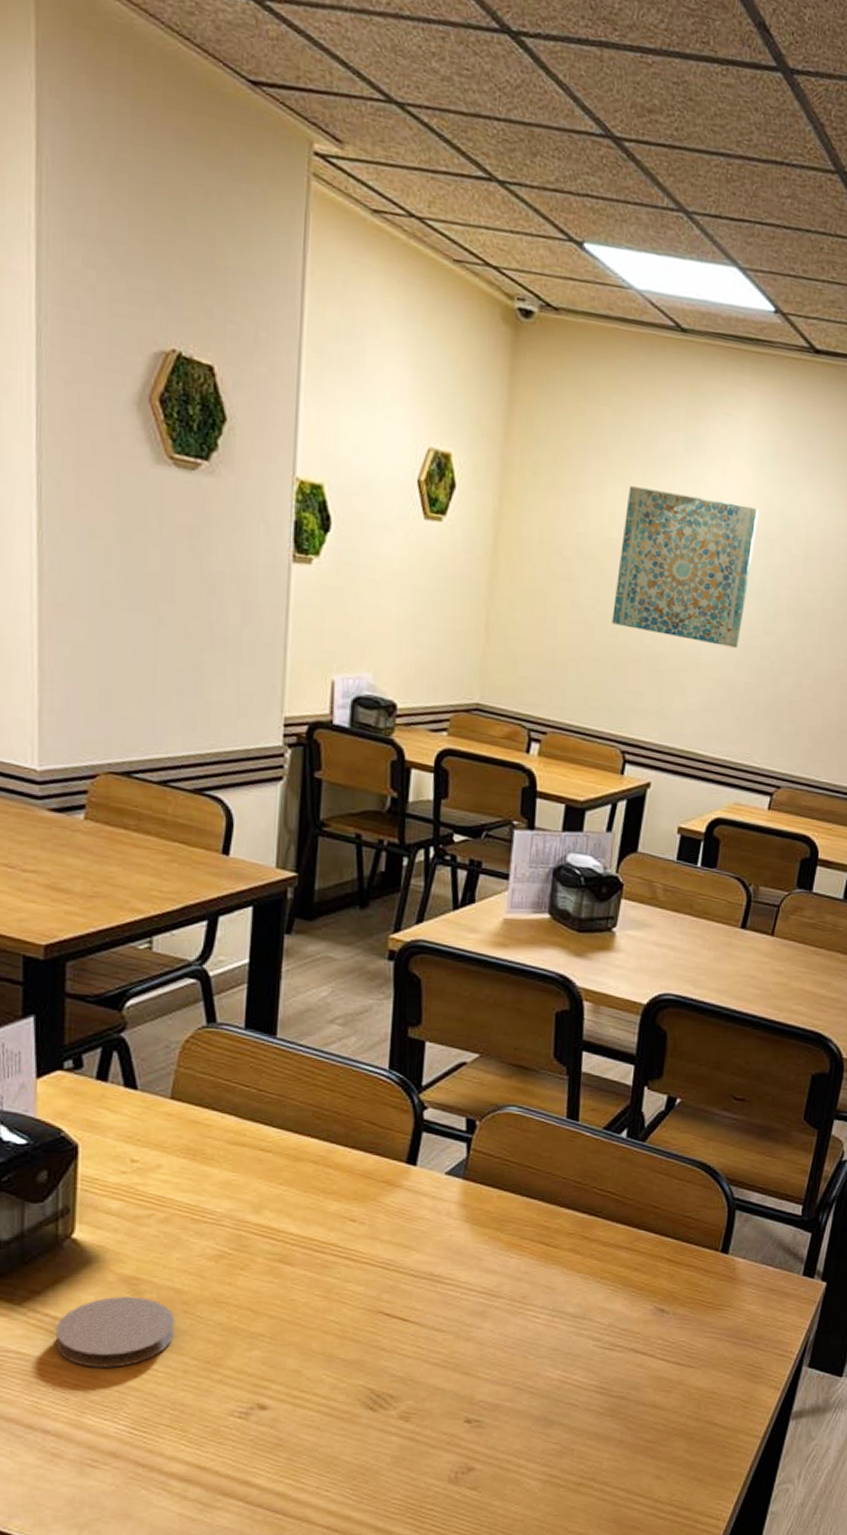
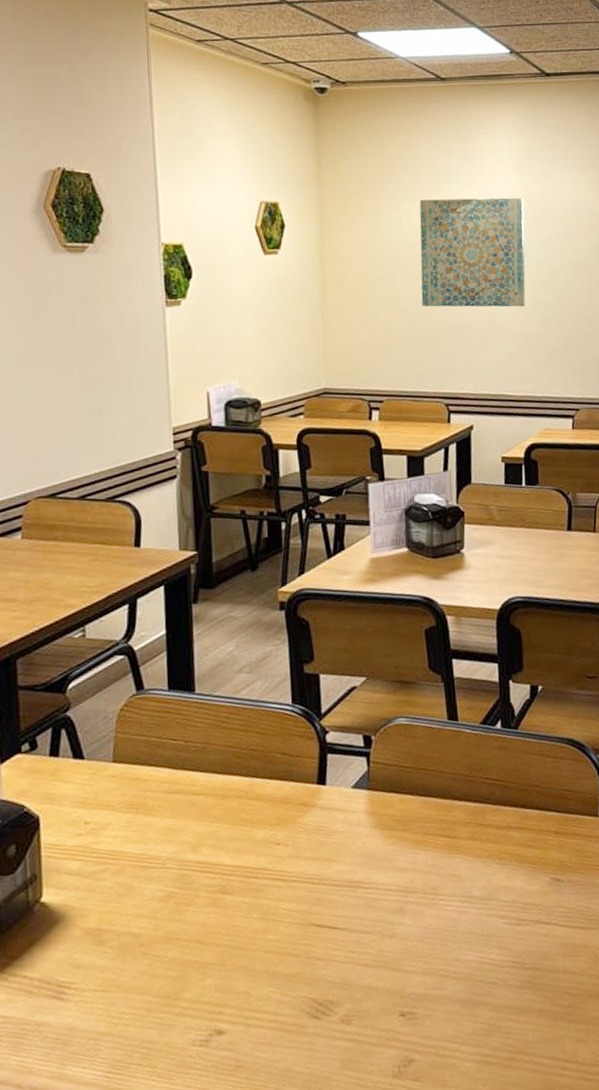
coaster: present [55,1296,175,1368] -> none [33,946,137,1020]

